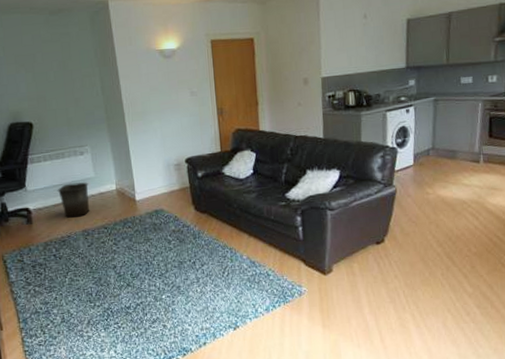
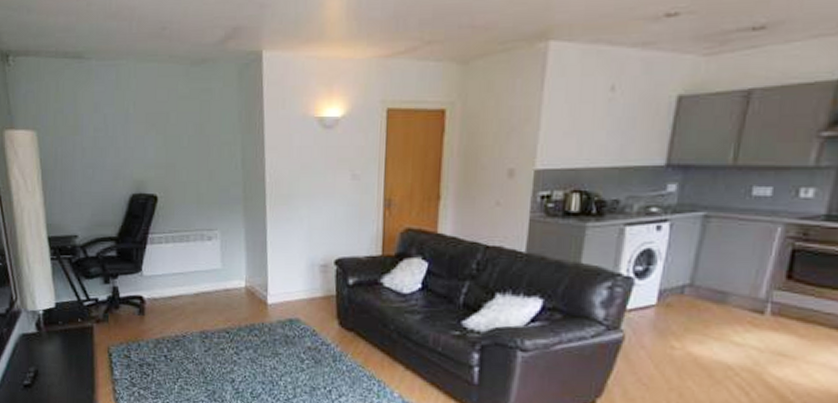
waste bin: present [57,182,89,218] -> none [176,273,213,315]

